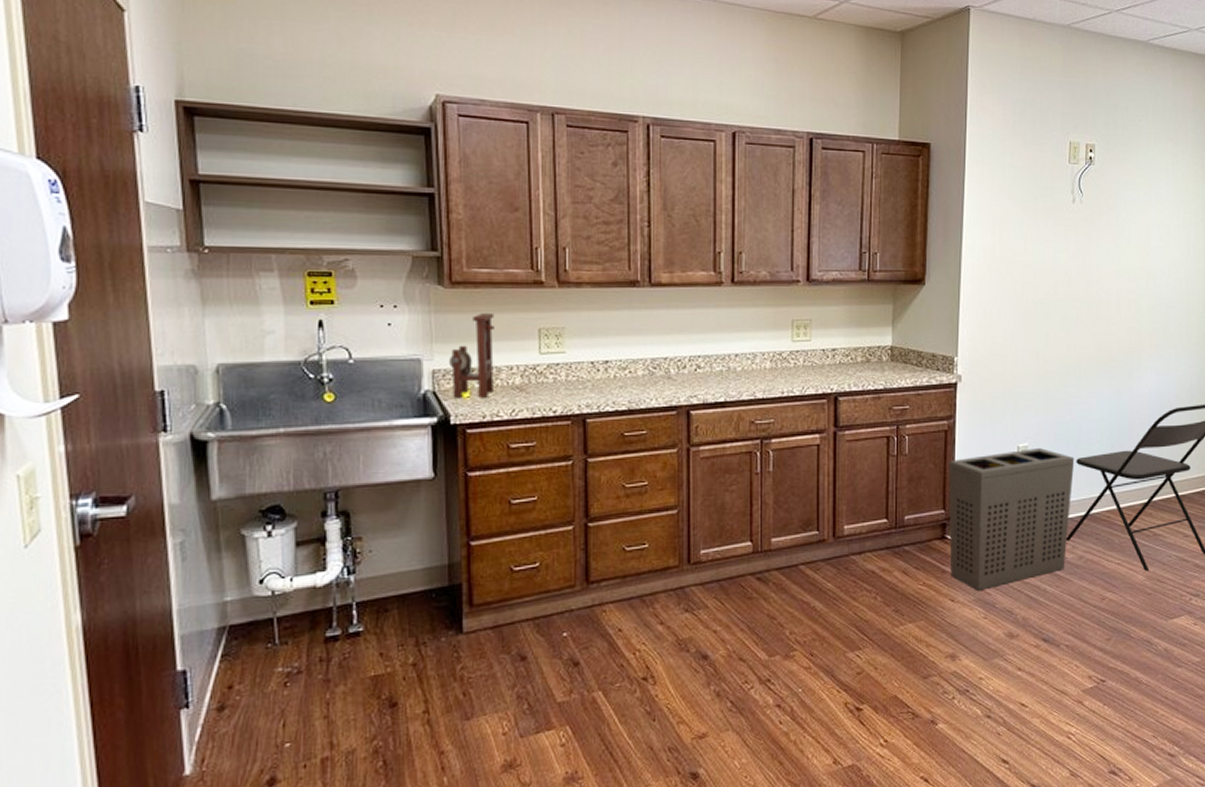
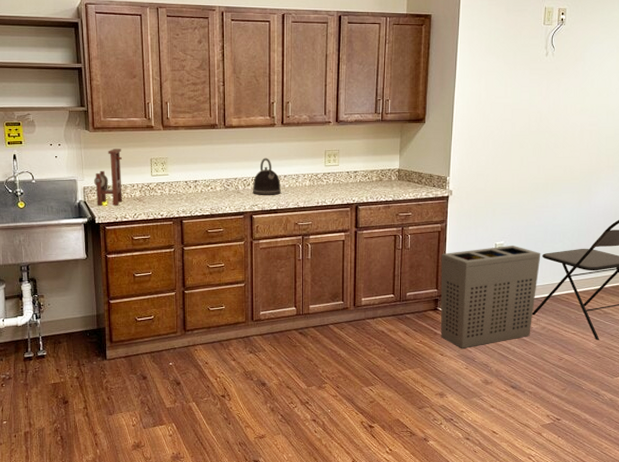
kettle: none [689,329,731,382] -> present [252,157,281,195]

